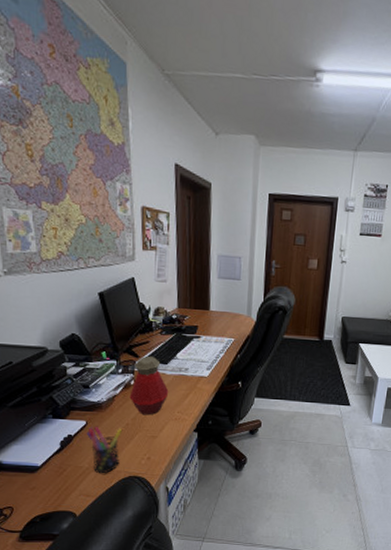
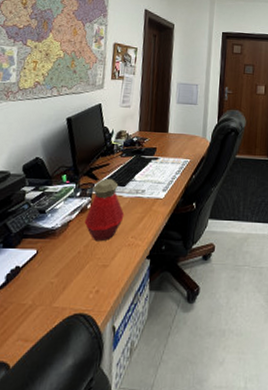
pen holder: present [86,427,122,474] -> none [35,256,72,312]

